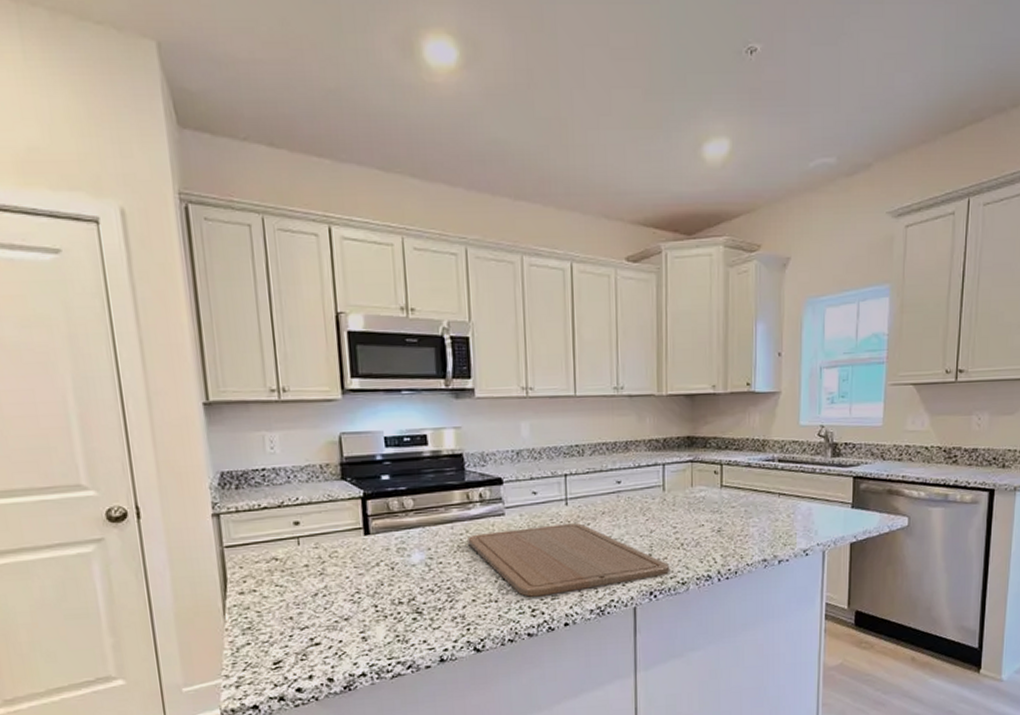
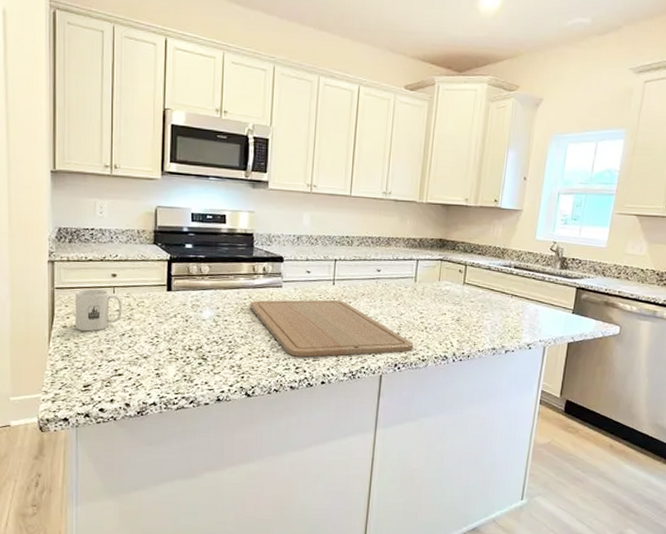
mug: none [250,541,312,596] -> present [75,288,122,332]

